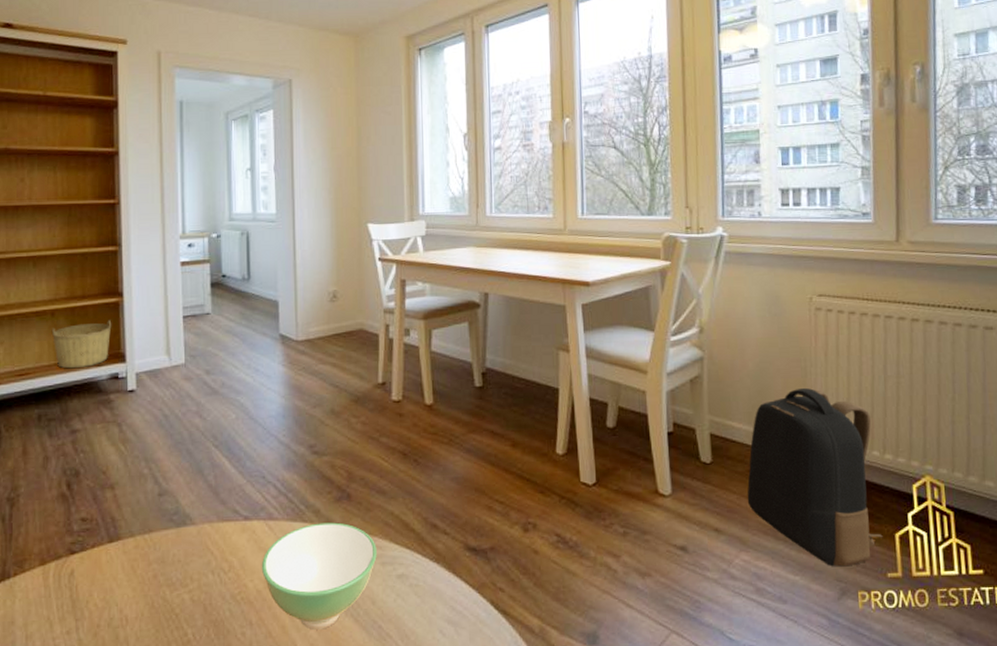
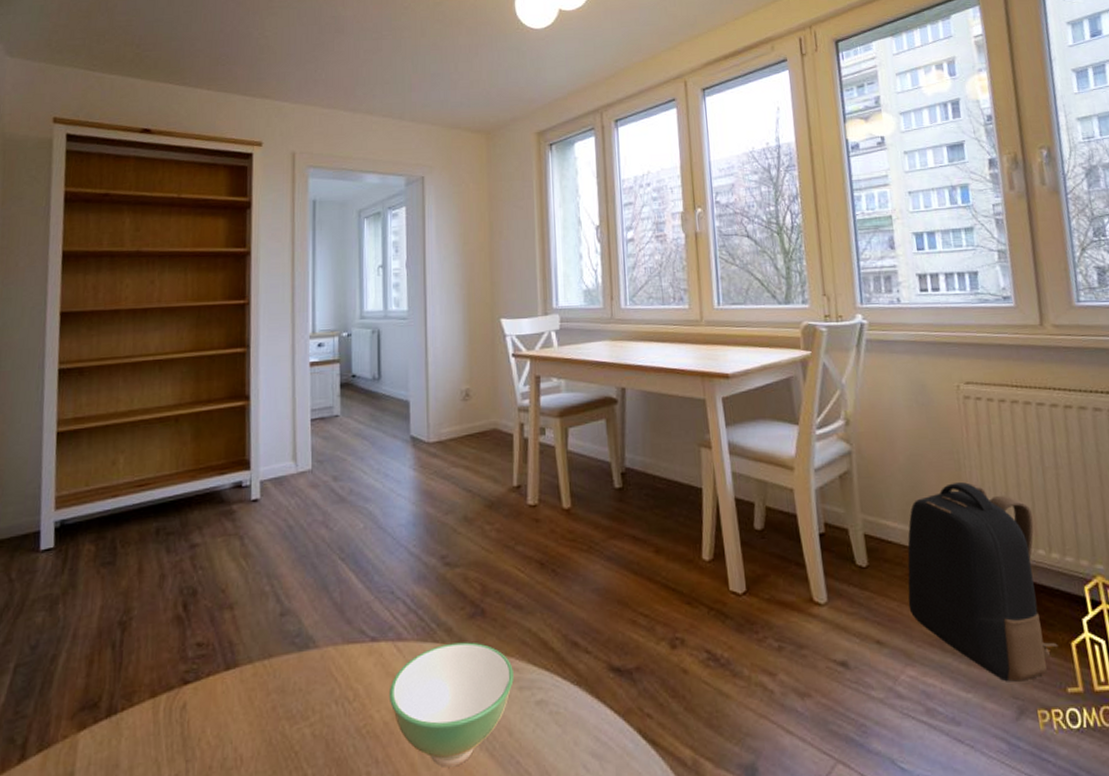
basket: present [51,319,112,369] -> none [174,424,237,478]

